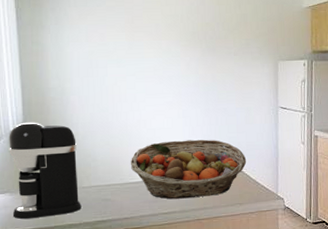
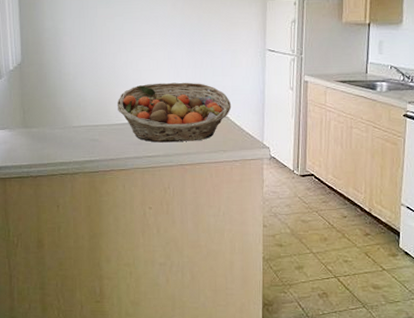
coffee maker: present [9,122,81,219] -> none [9,61,71,154]

